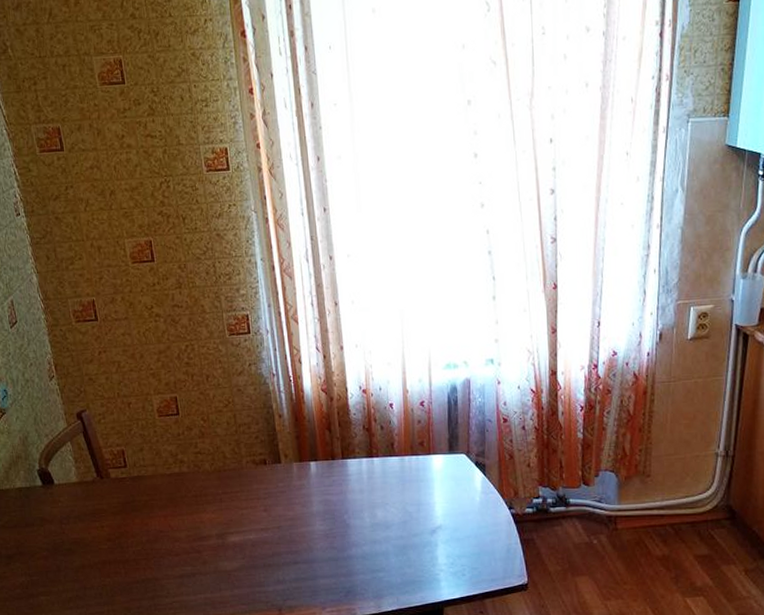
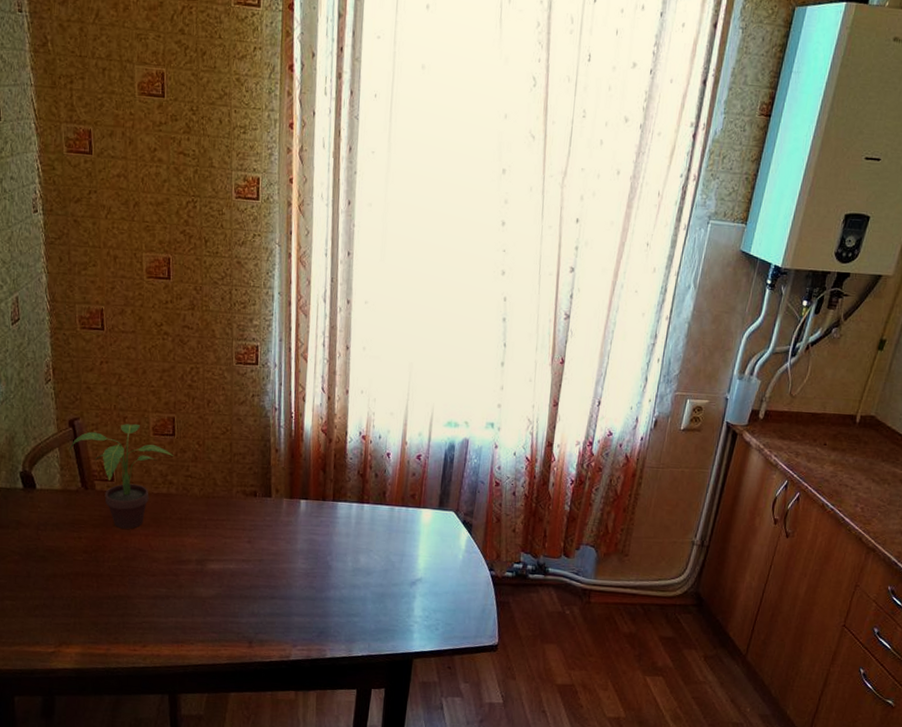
potted plant: none [80,408,181,513] -> present [69,423,174,529]

